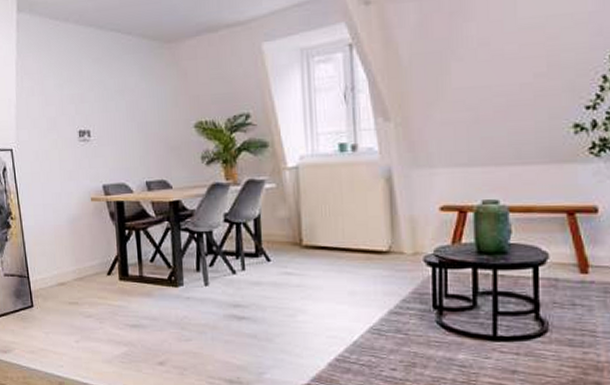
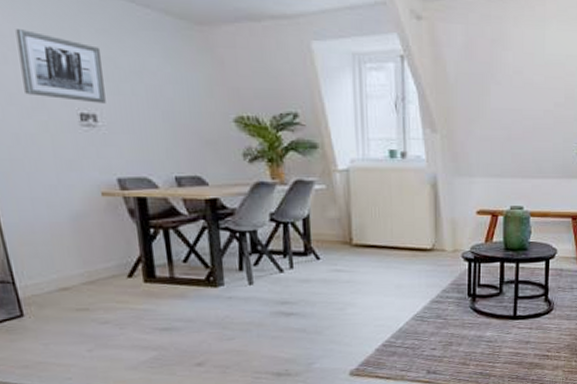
wall art: none [40,66,97,121] -> present [15,29,106,104]

